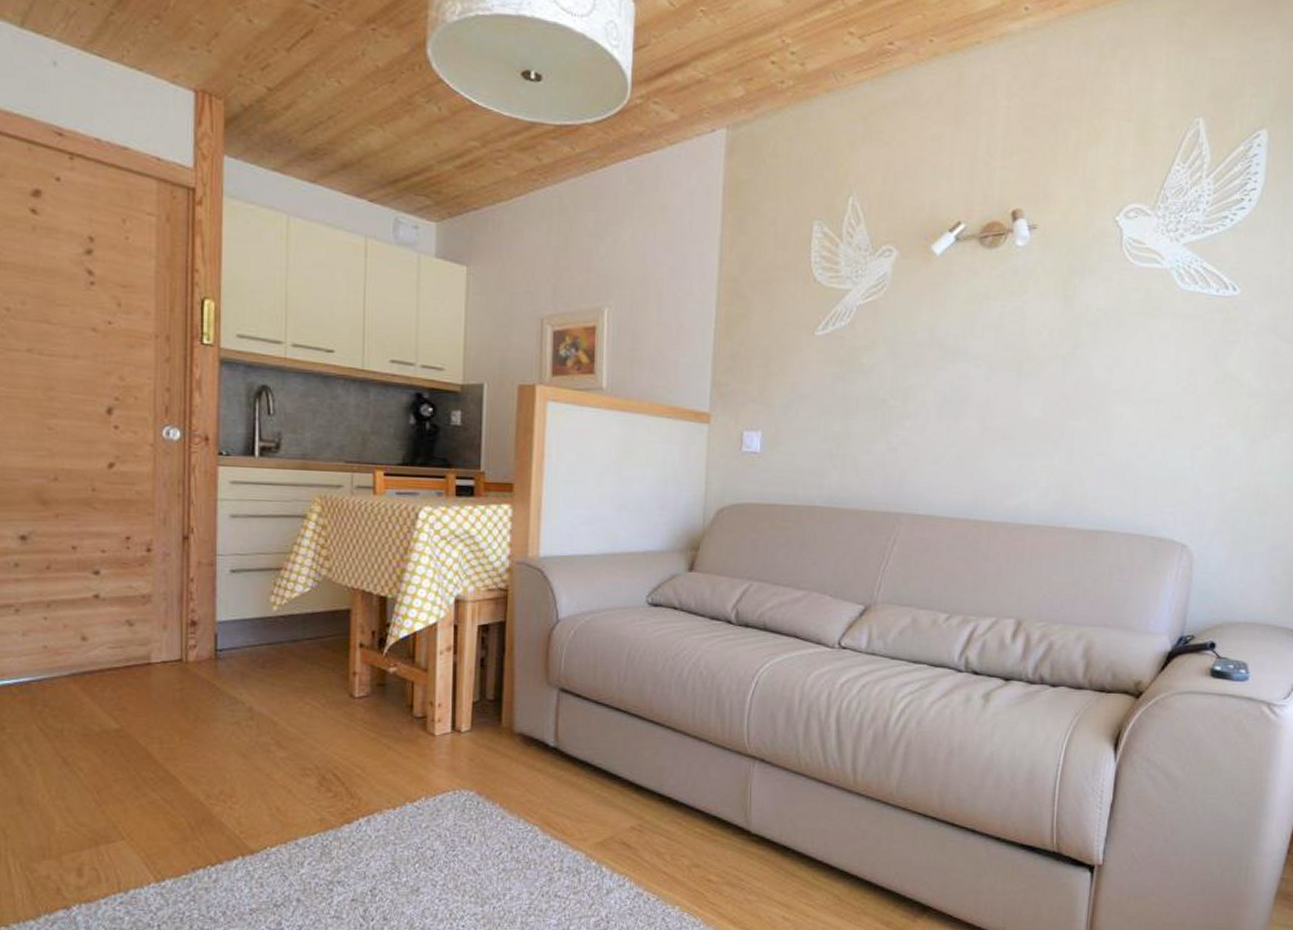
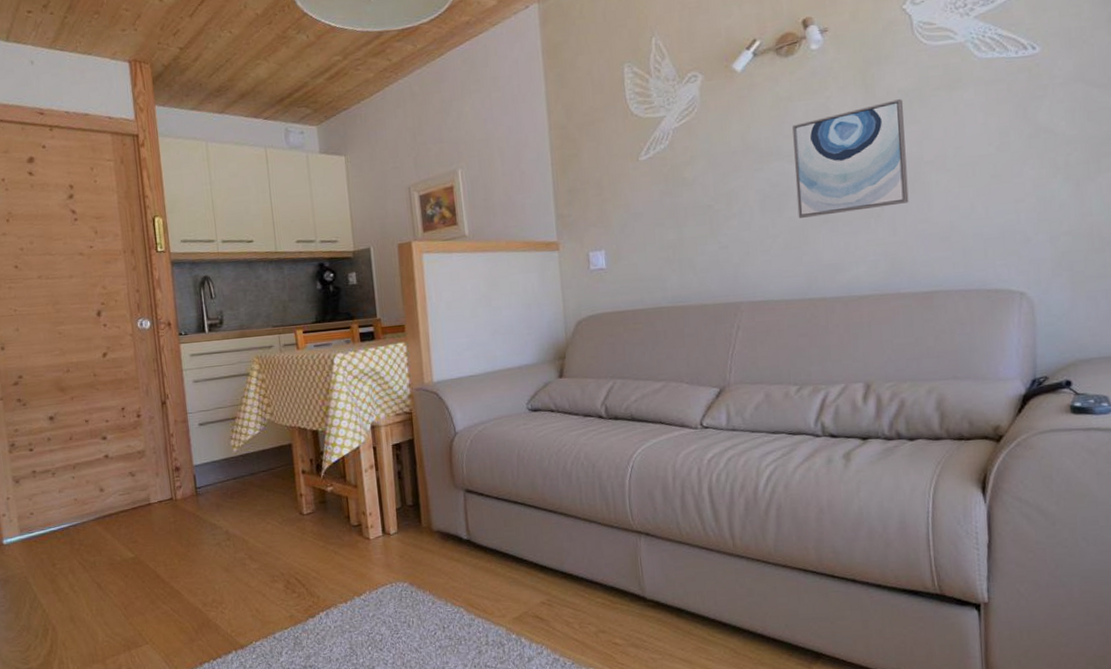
wall art: none [975,317,1101,432] -> present [792,99,909,218]

